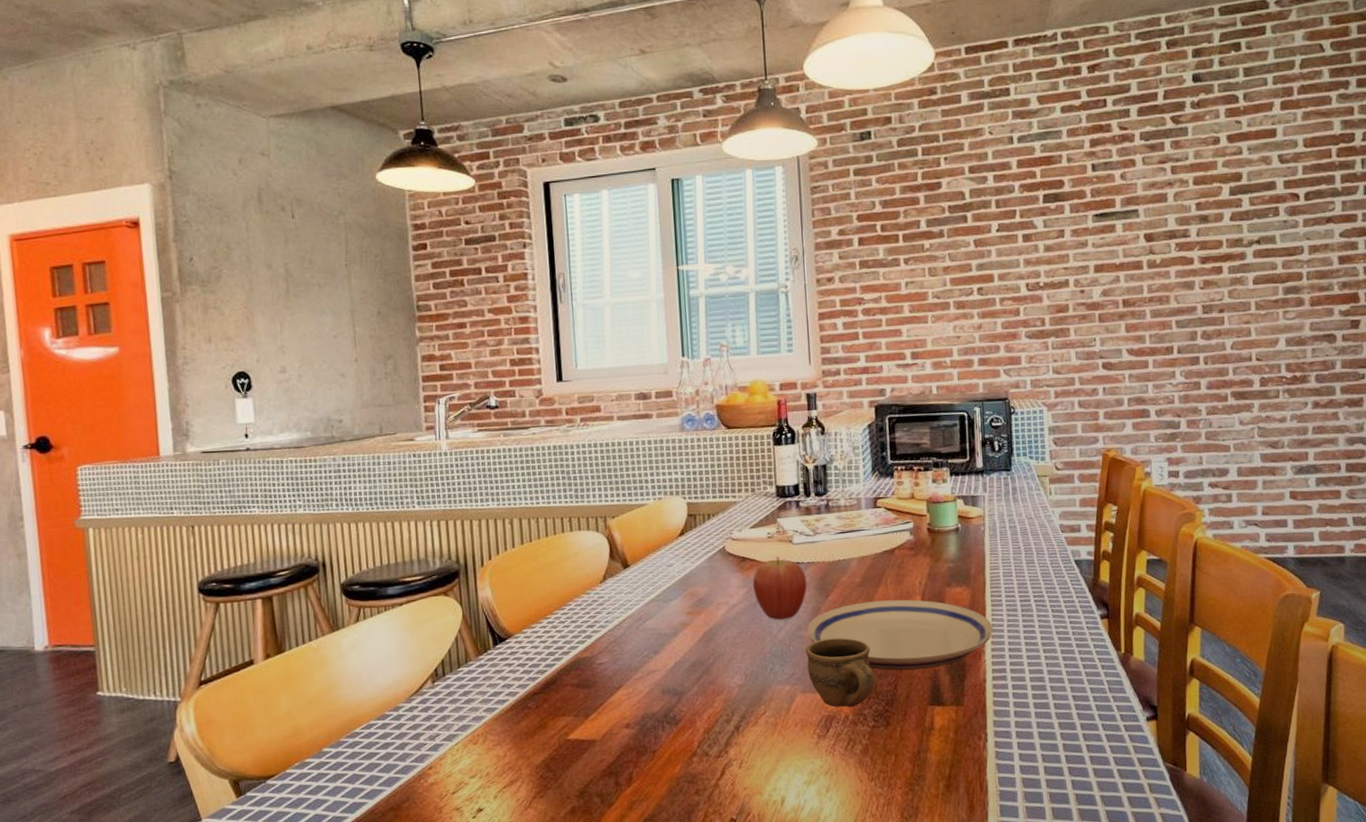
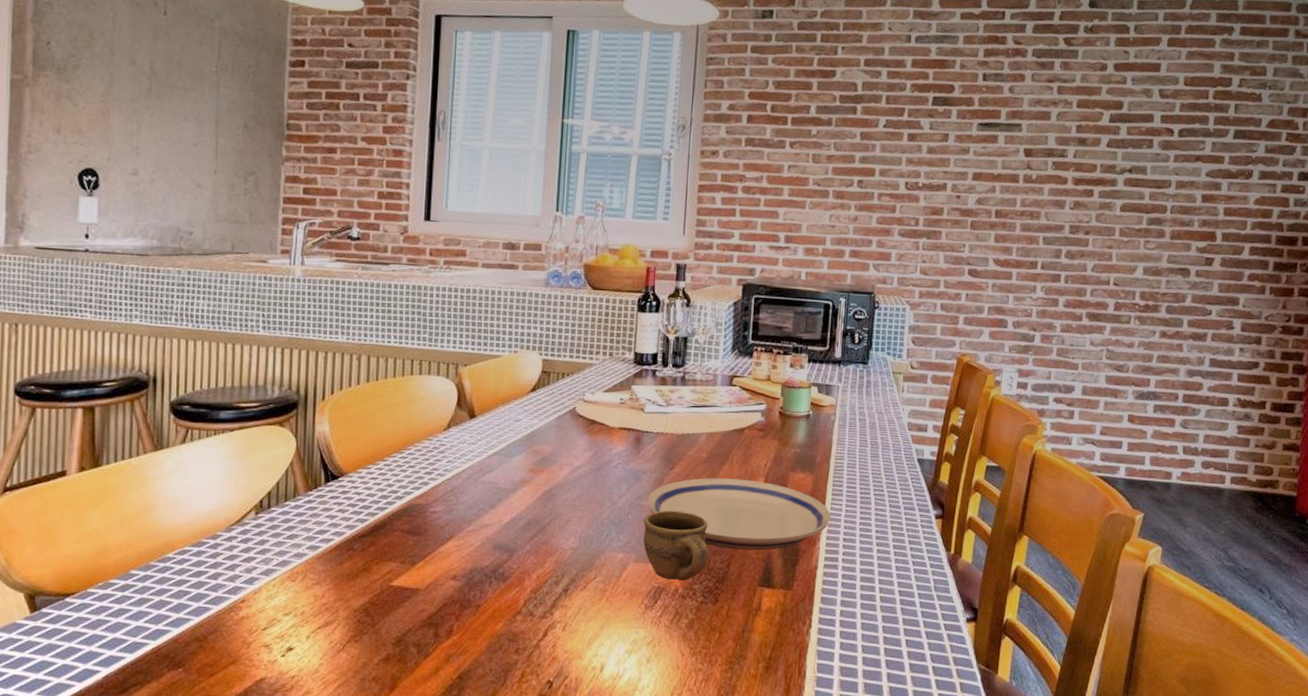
fruit: present [752,557,808,620] -> none [598,423,654,487]

